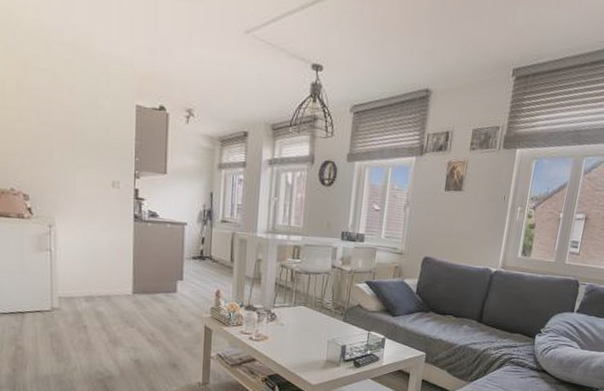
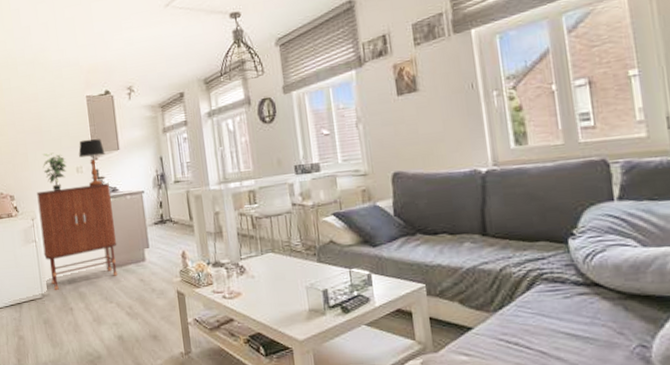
bar cabinet: none [59,197,150,305] -> present [37,183,118,290]
potted plant: none [70,156,101,202] -> present [42,152,67,191]
table lamp: none [118,153,149,206] -> present [78,139,105,186]

